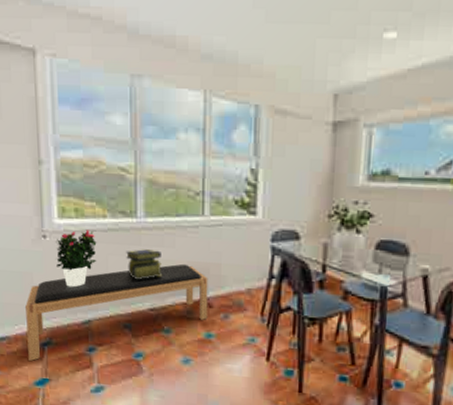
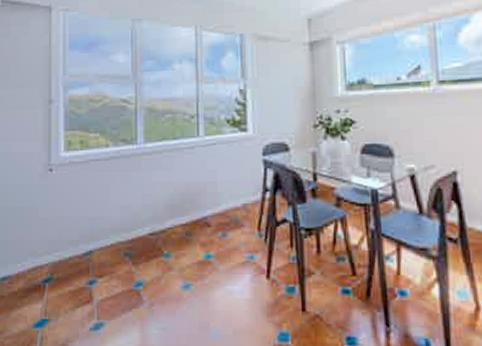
bench: present [24,263,208,361] -> none [28,184,206,300]
potted flower: present [56,230,97,288] -> none [61,160,100,218]
stack of books: present [126,249,163,280] -> none [127,173,162,205]

